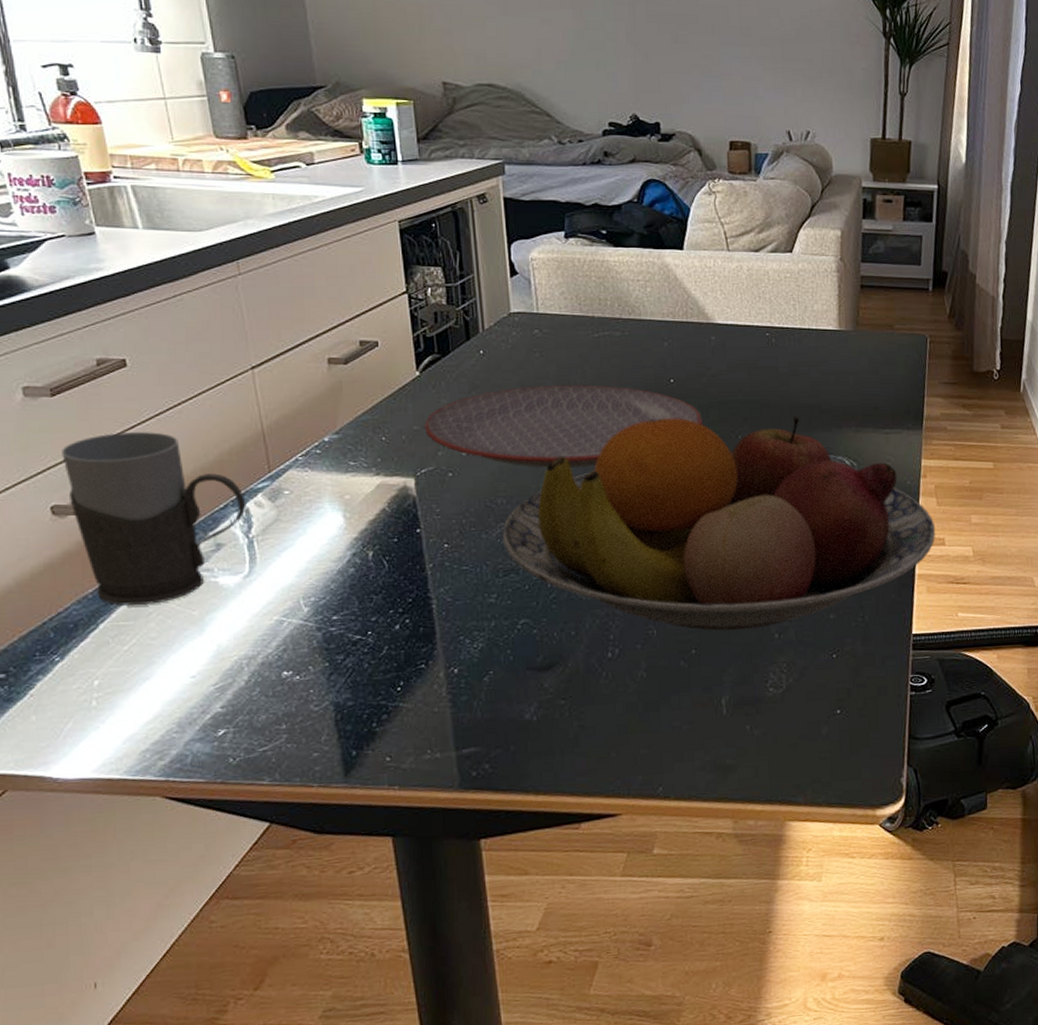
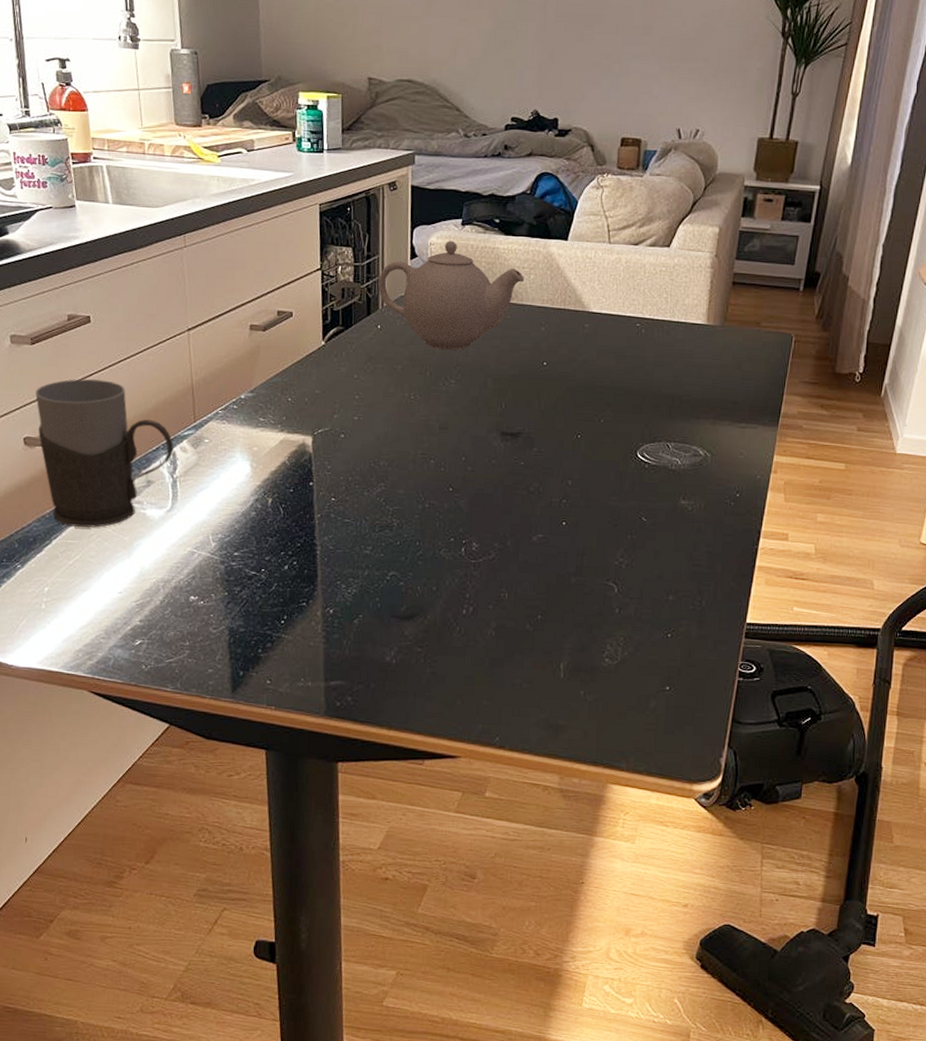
plate: present [424,385,702,468] -> none [324,360,569,438]
teapot: none [476,255,640,372] -> present [378,241,524,350]
fruit bowl: present [502,415,936,631] -> none [381,398,781,602]

